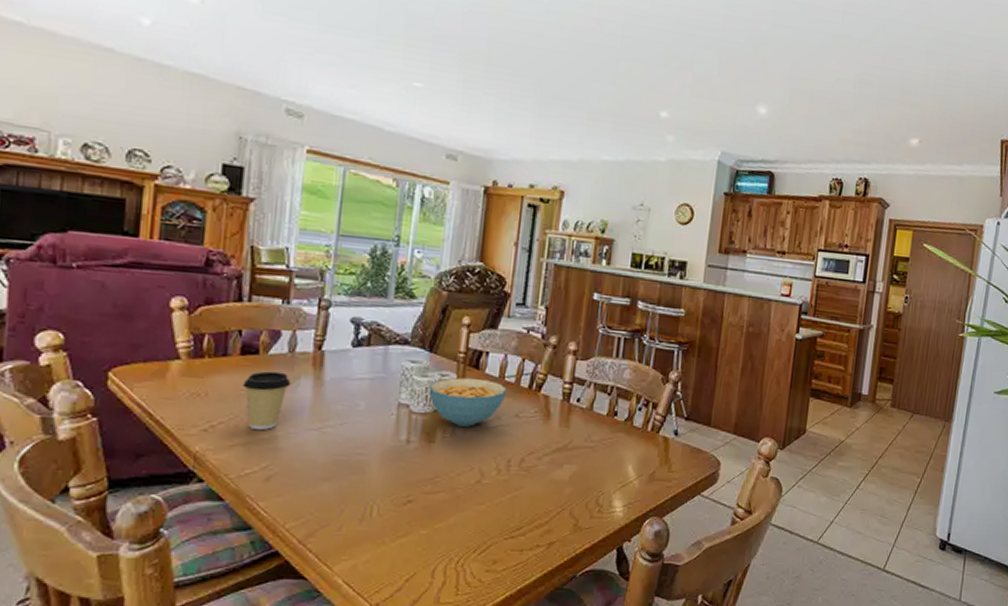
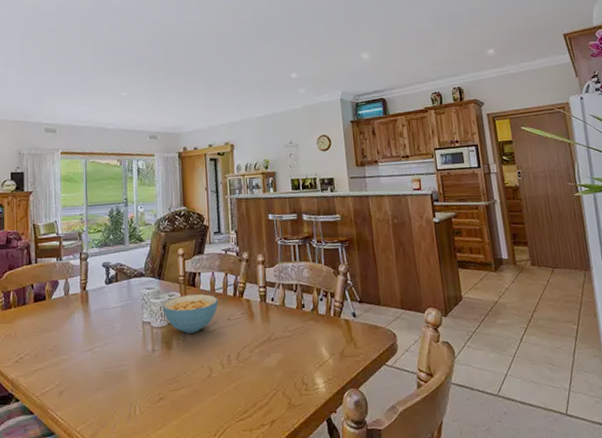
coffee cup: present [243,371,291,430] -> none [38,310,69,356]

